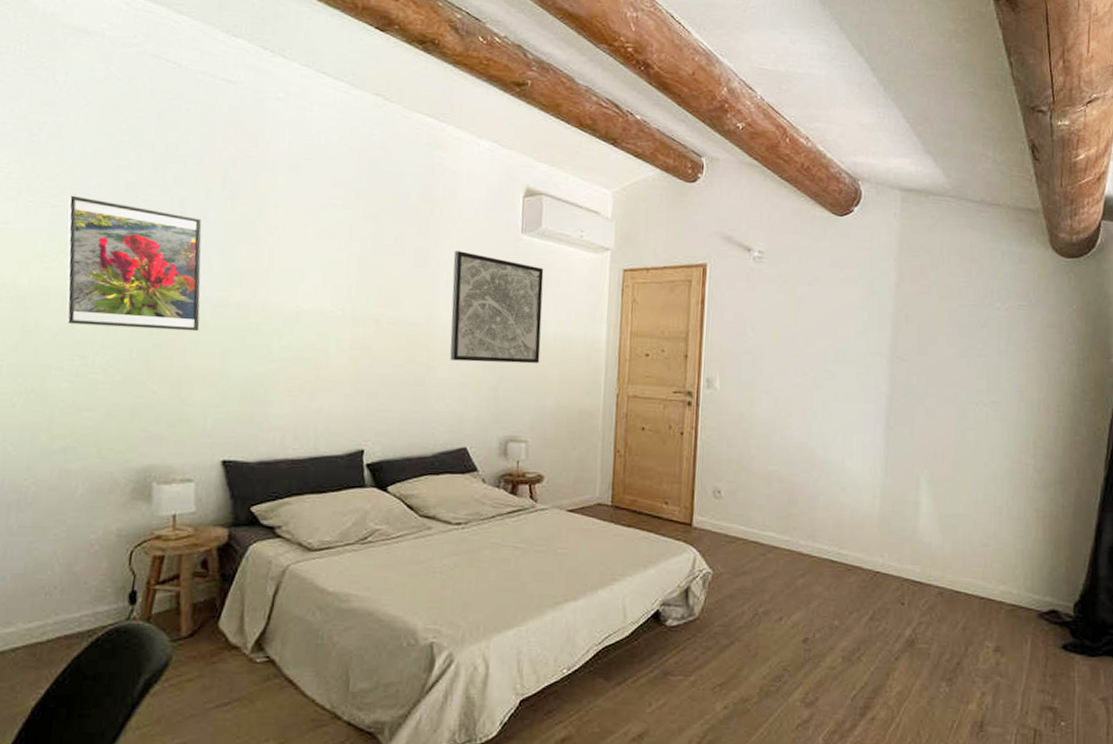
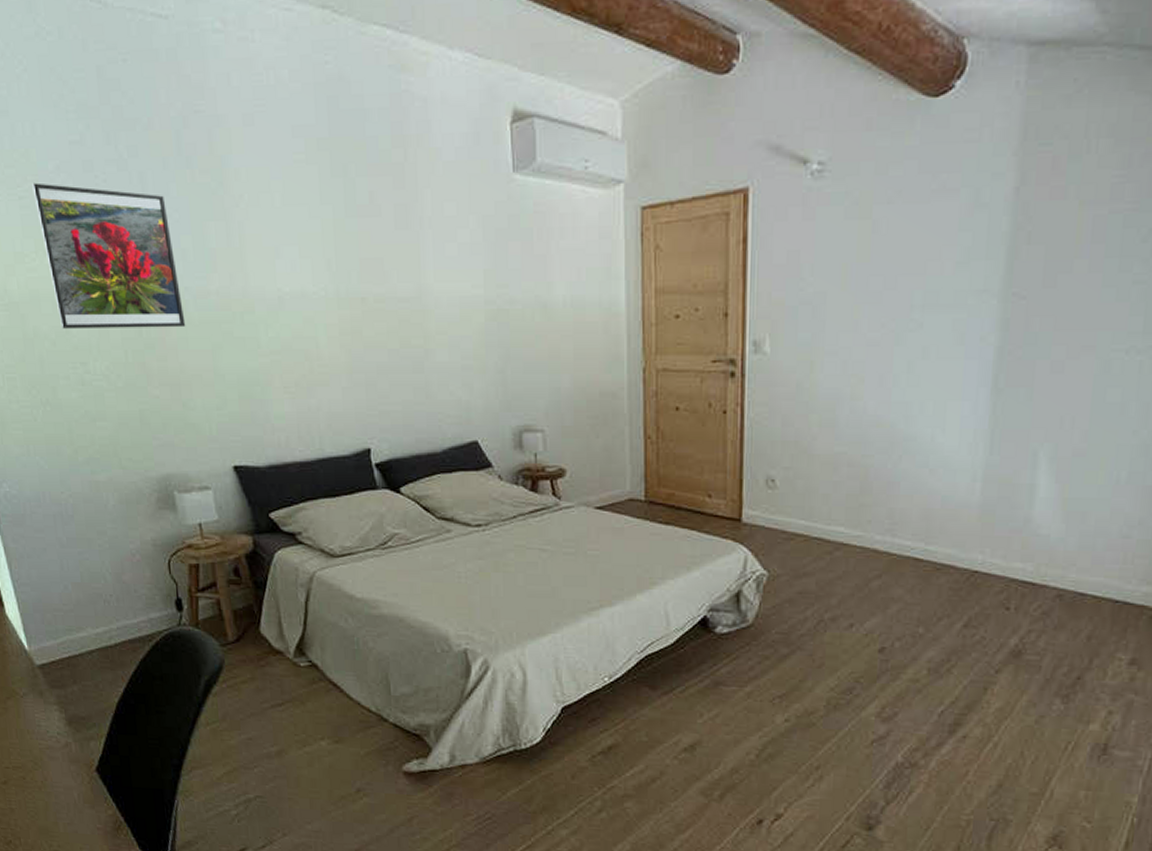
wall art: present [450,251,544,364] -> none [437,204,549,340]

